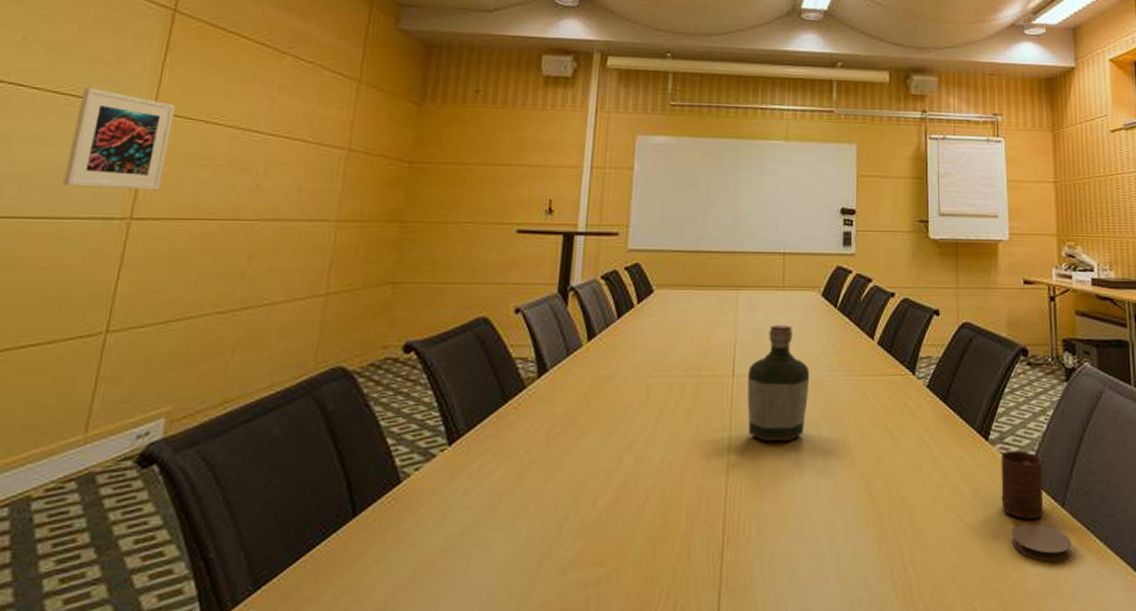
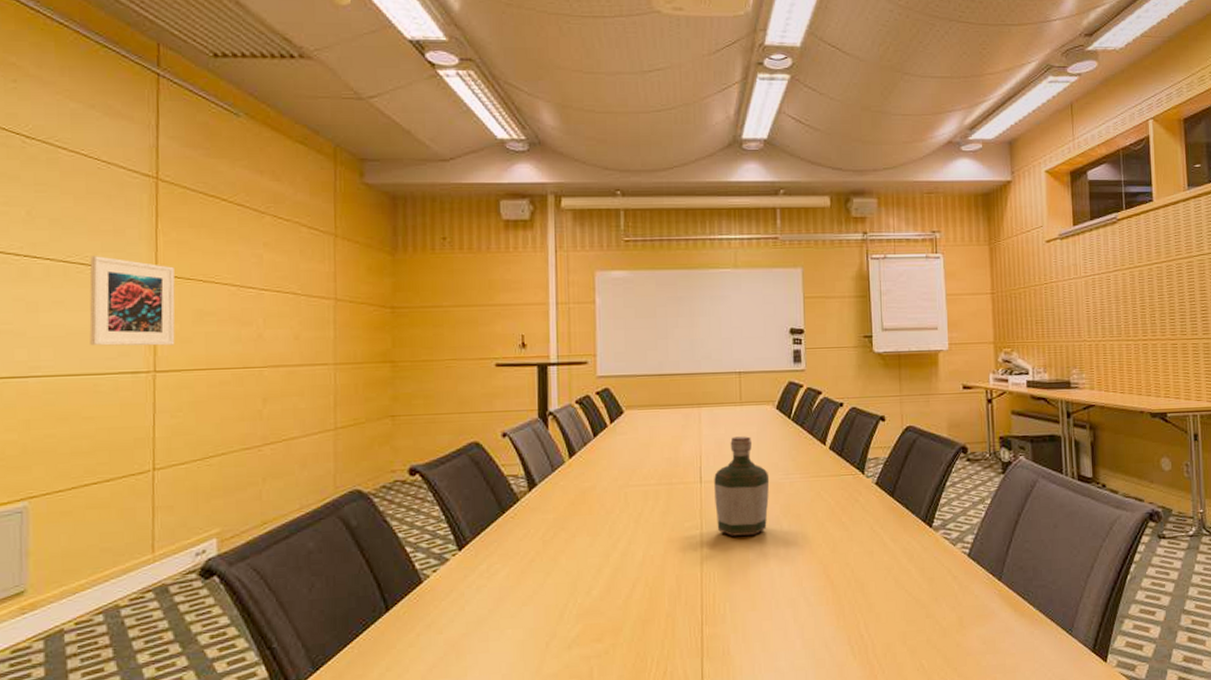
cup: present [1001,450,1044,519] -> none [944,534,983,592]
coaster: present [1011,523,1072,562] -> none [954,595,1008,626]

